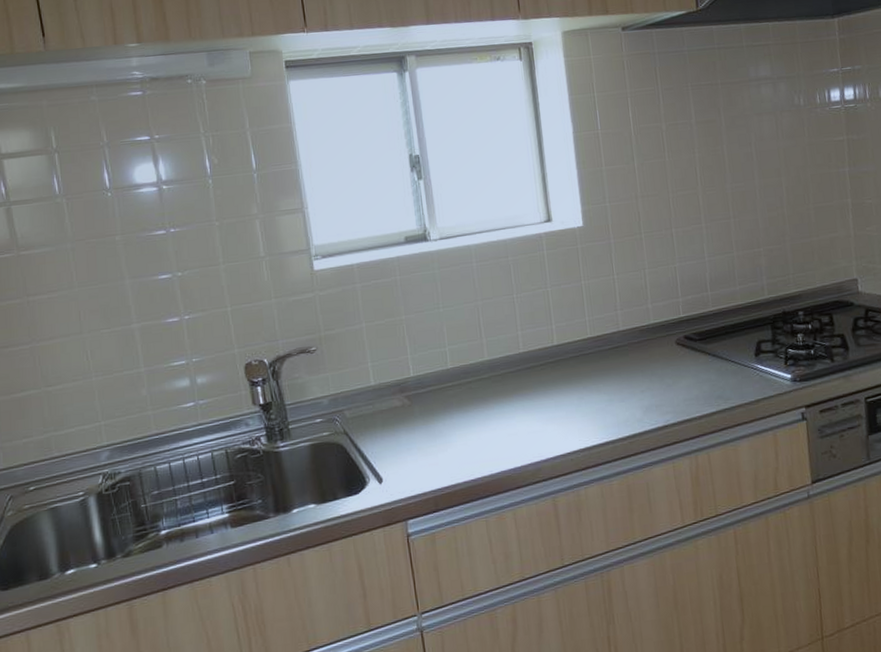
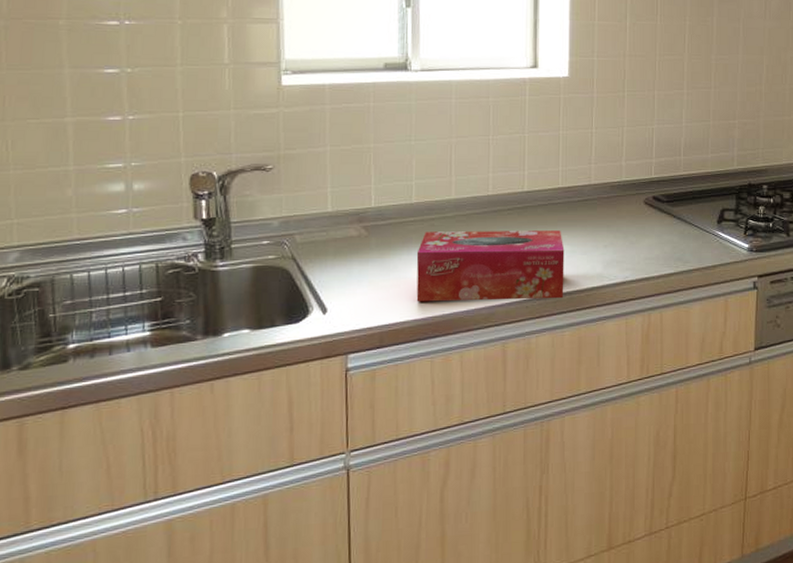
tissue box: none [458,380,607,465] -> present [416,230,565,302]

